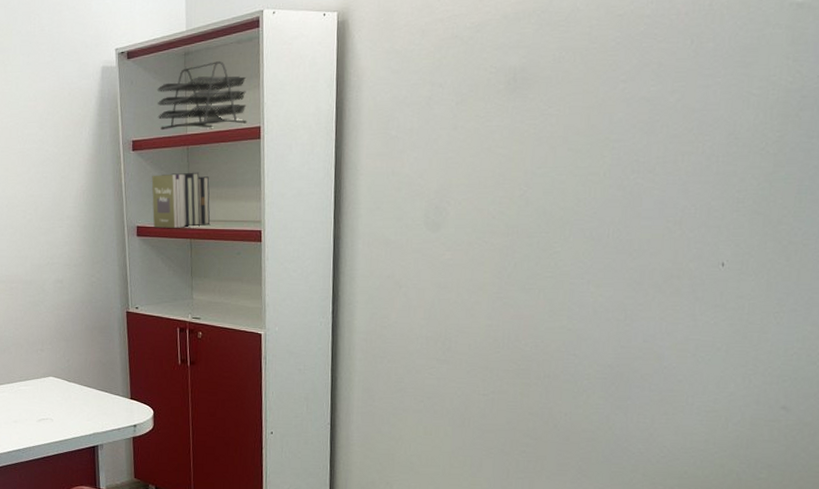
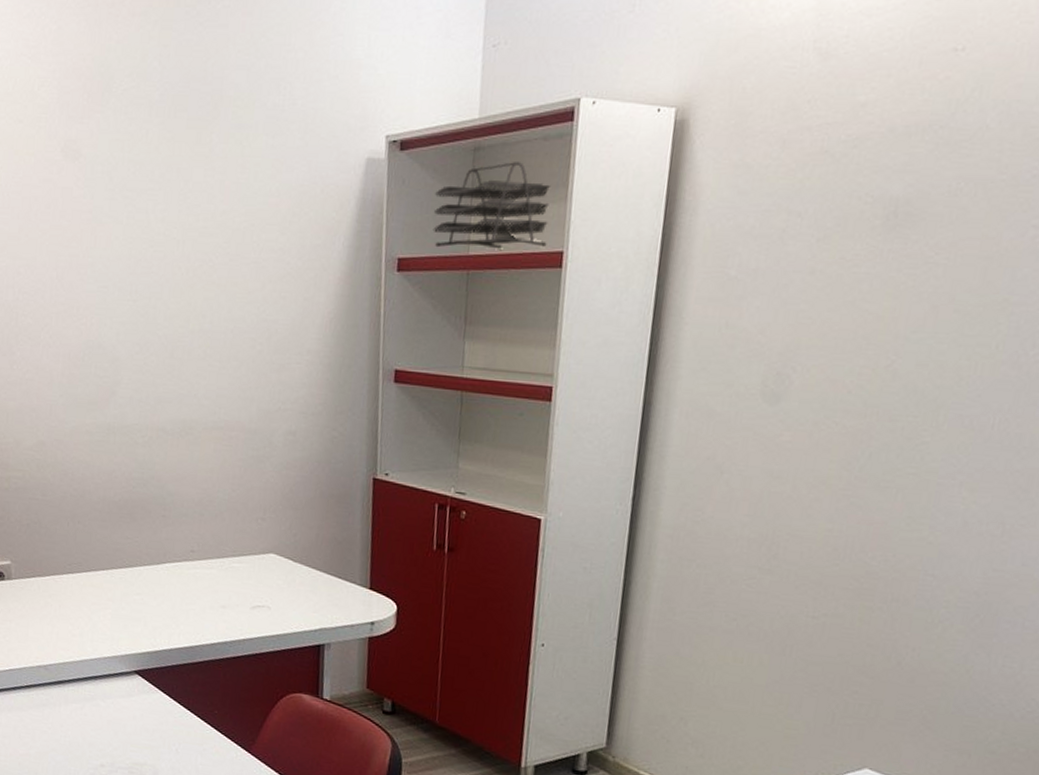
books: present [151,172,210,228] -> none [416,304,492,376]

